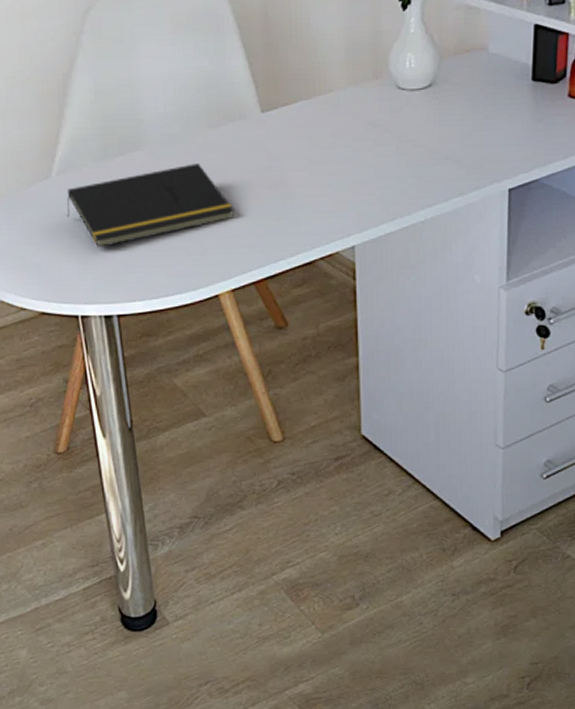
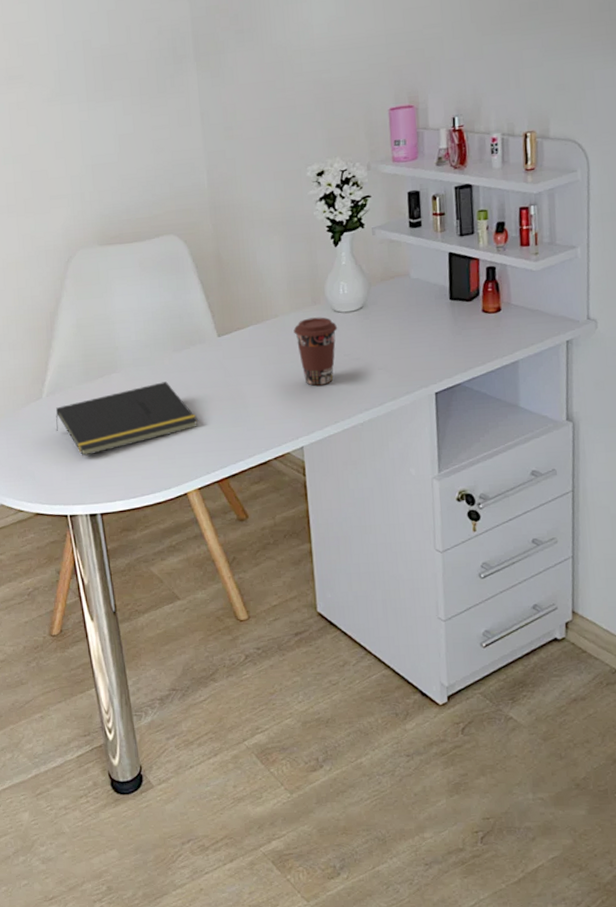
coffee cup: none [350,94,402,175] -> present [293,317,338,386]

